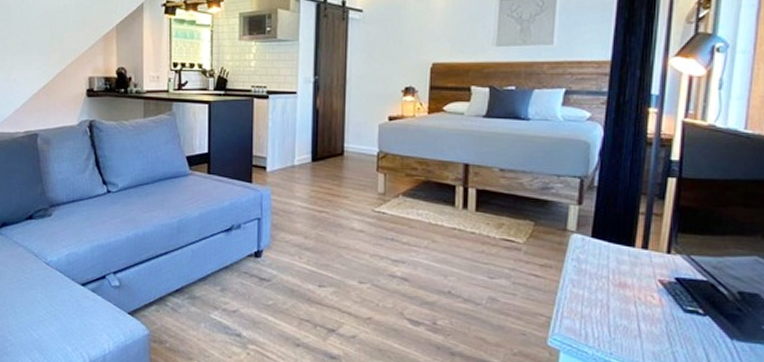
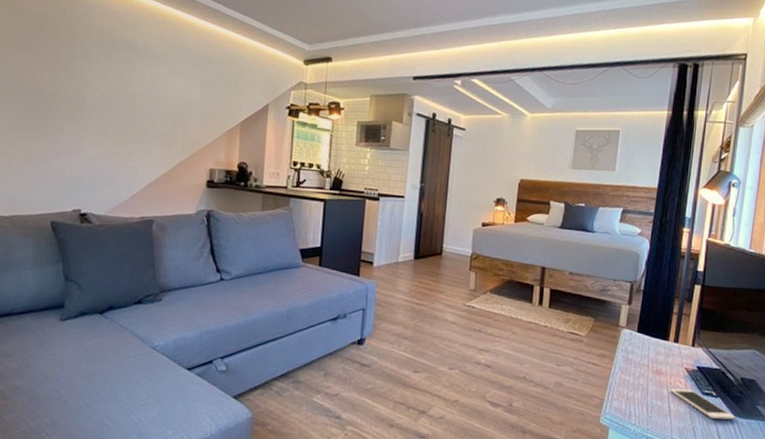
cell phone: none [639,304,732,344] -> present [670,388,736,420]

